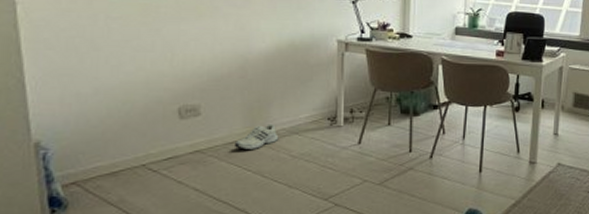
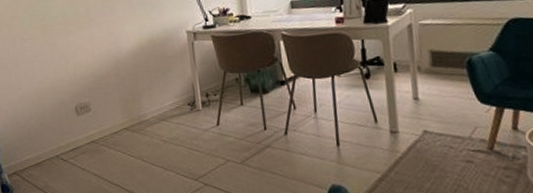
shoe: present [235,123,279,150] -> none [118,113,151,138]

